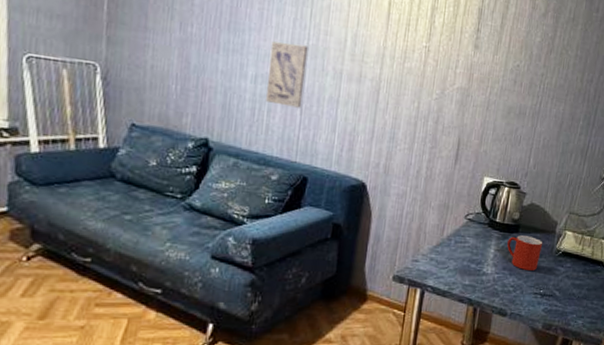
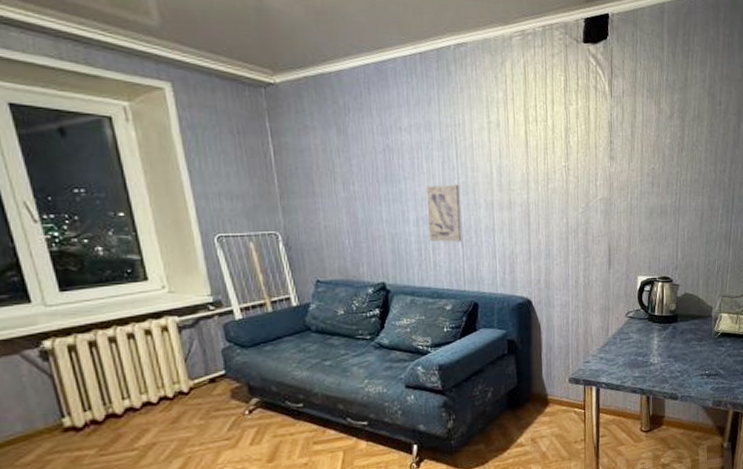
mug: present [507,235,542,271] -> none [669,323,701,355]

